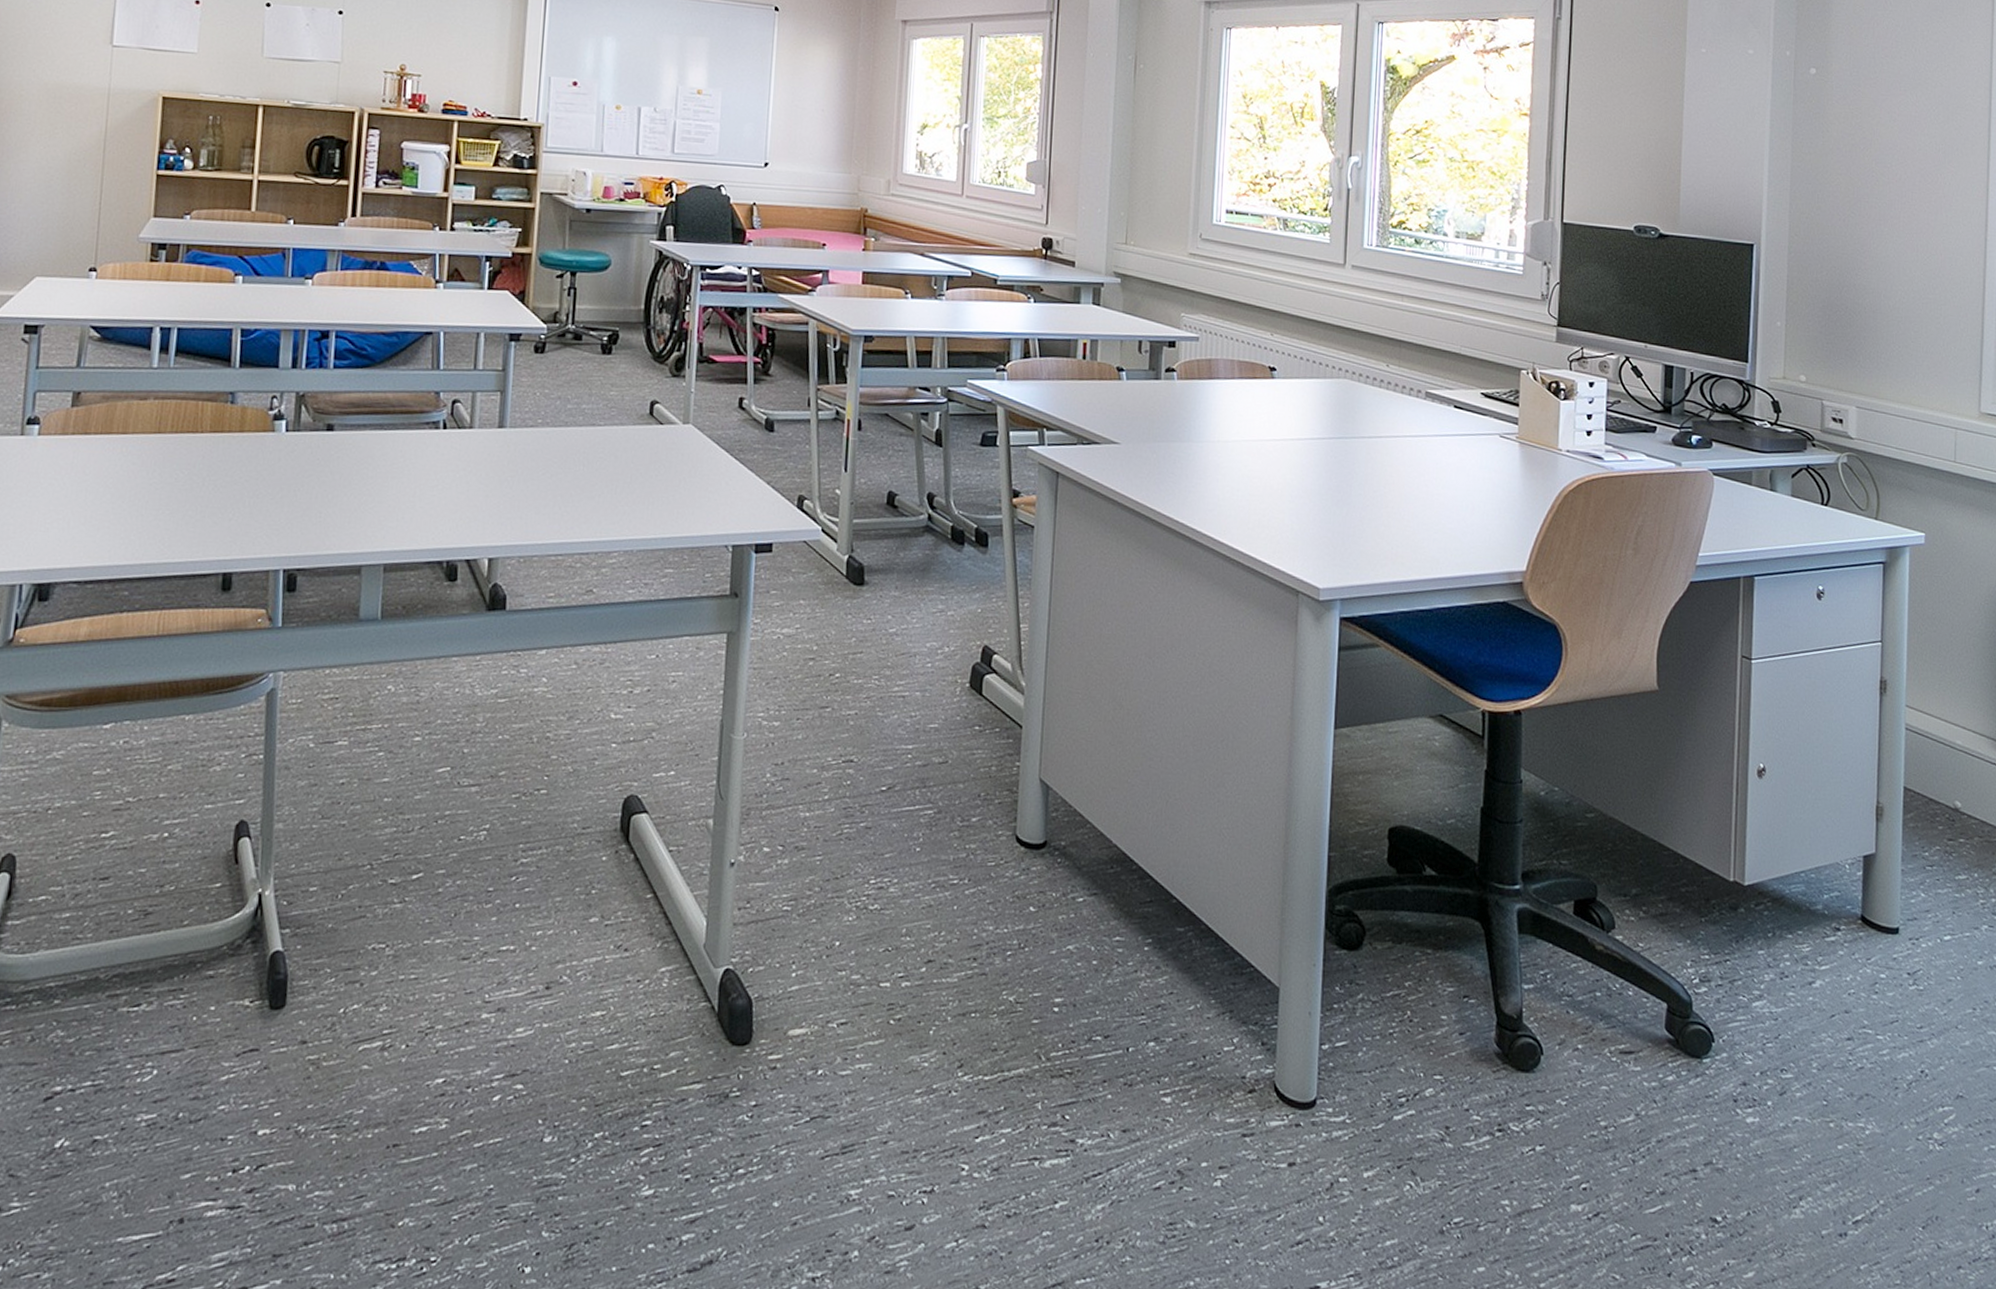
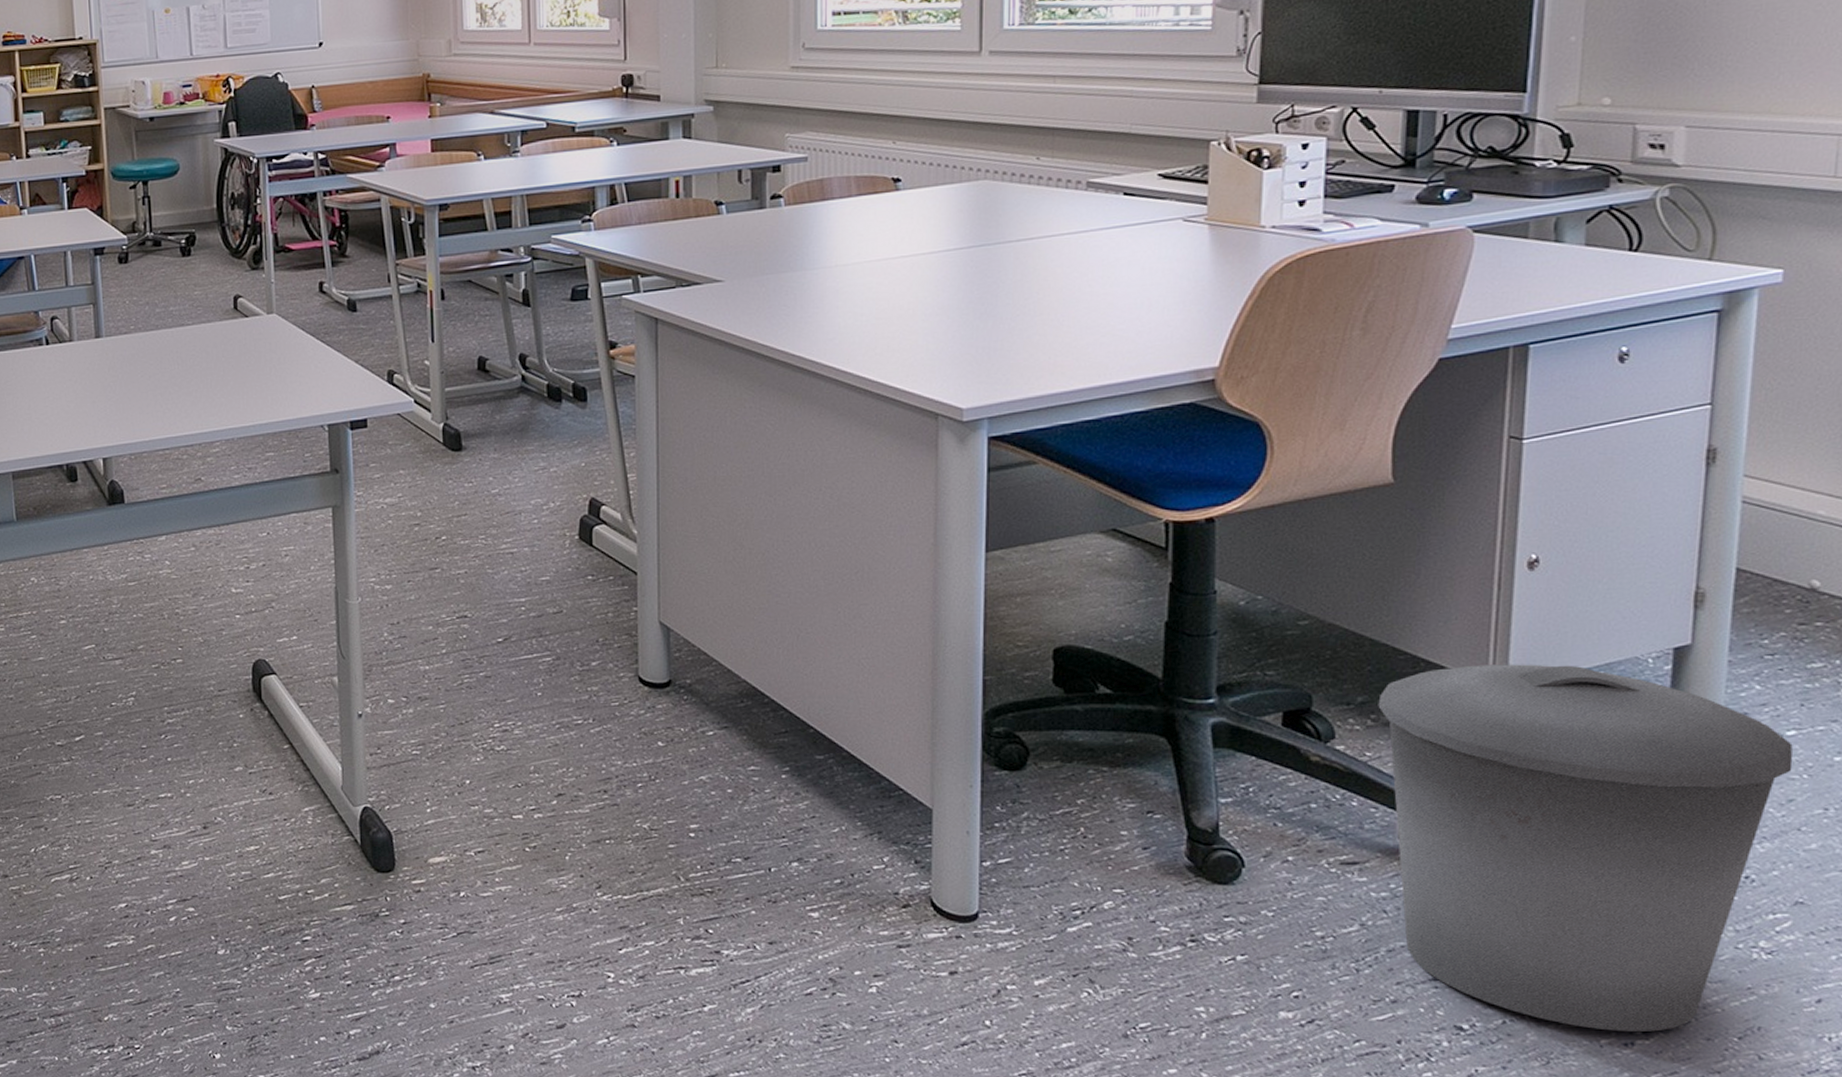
trash can: none [1648,863,1950,1223] -> present [1378,664,1794,1033]

